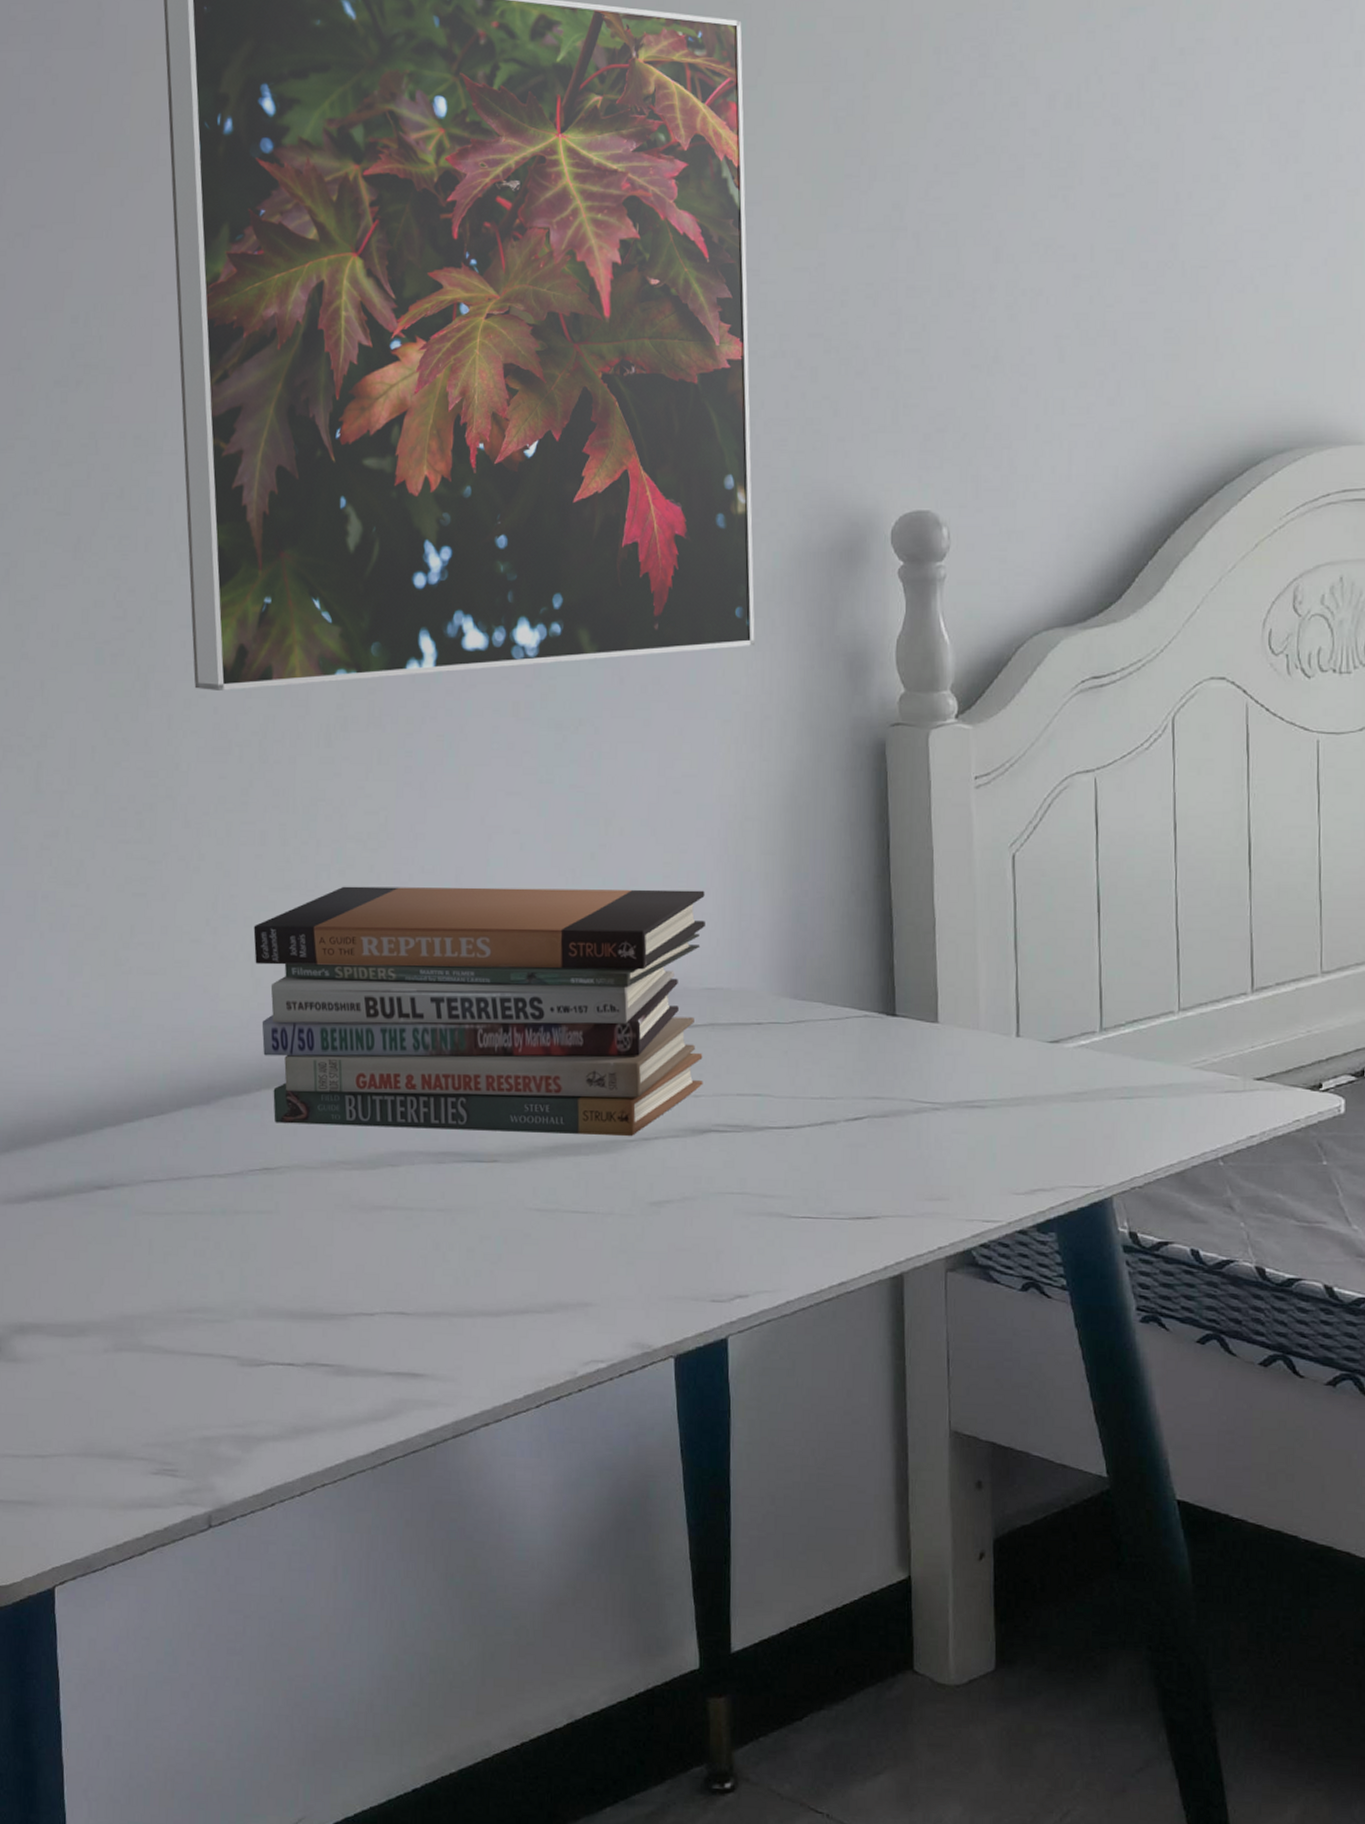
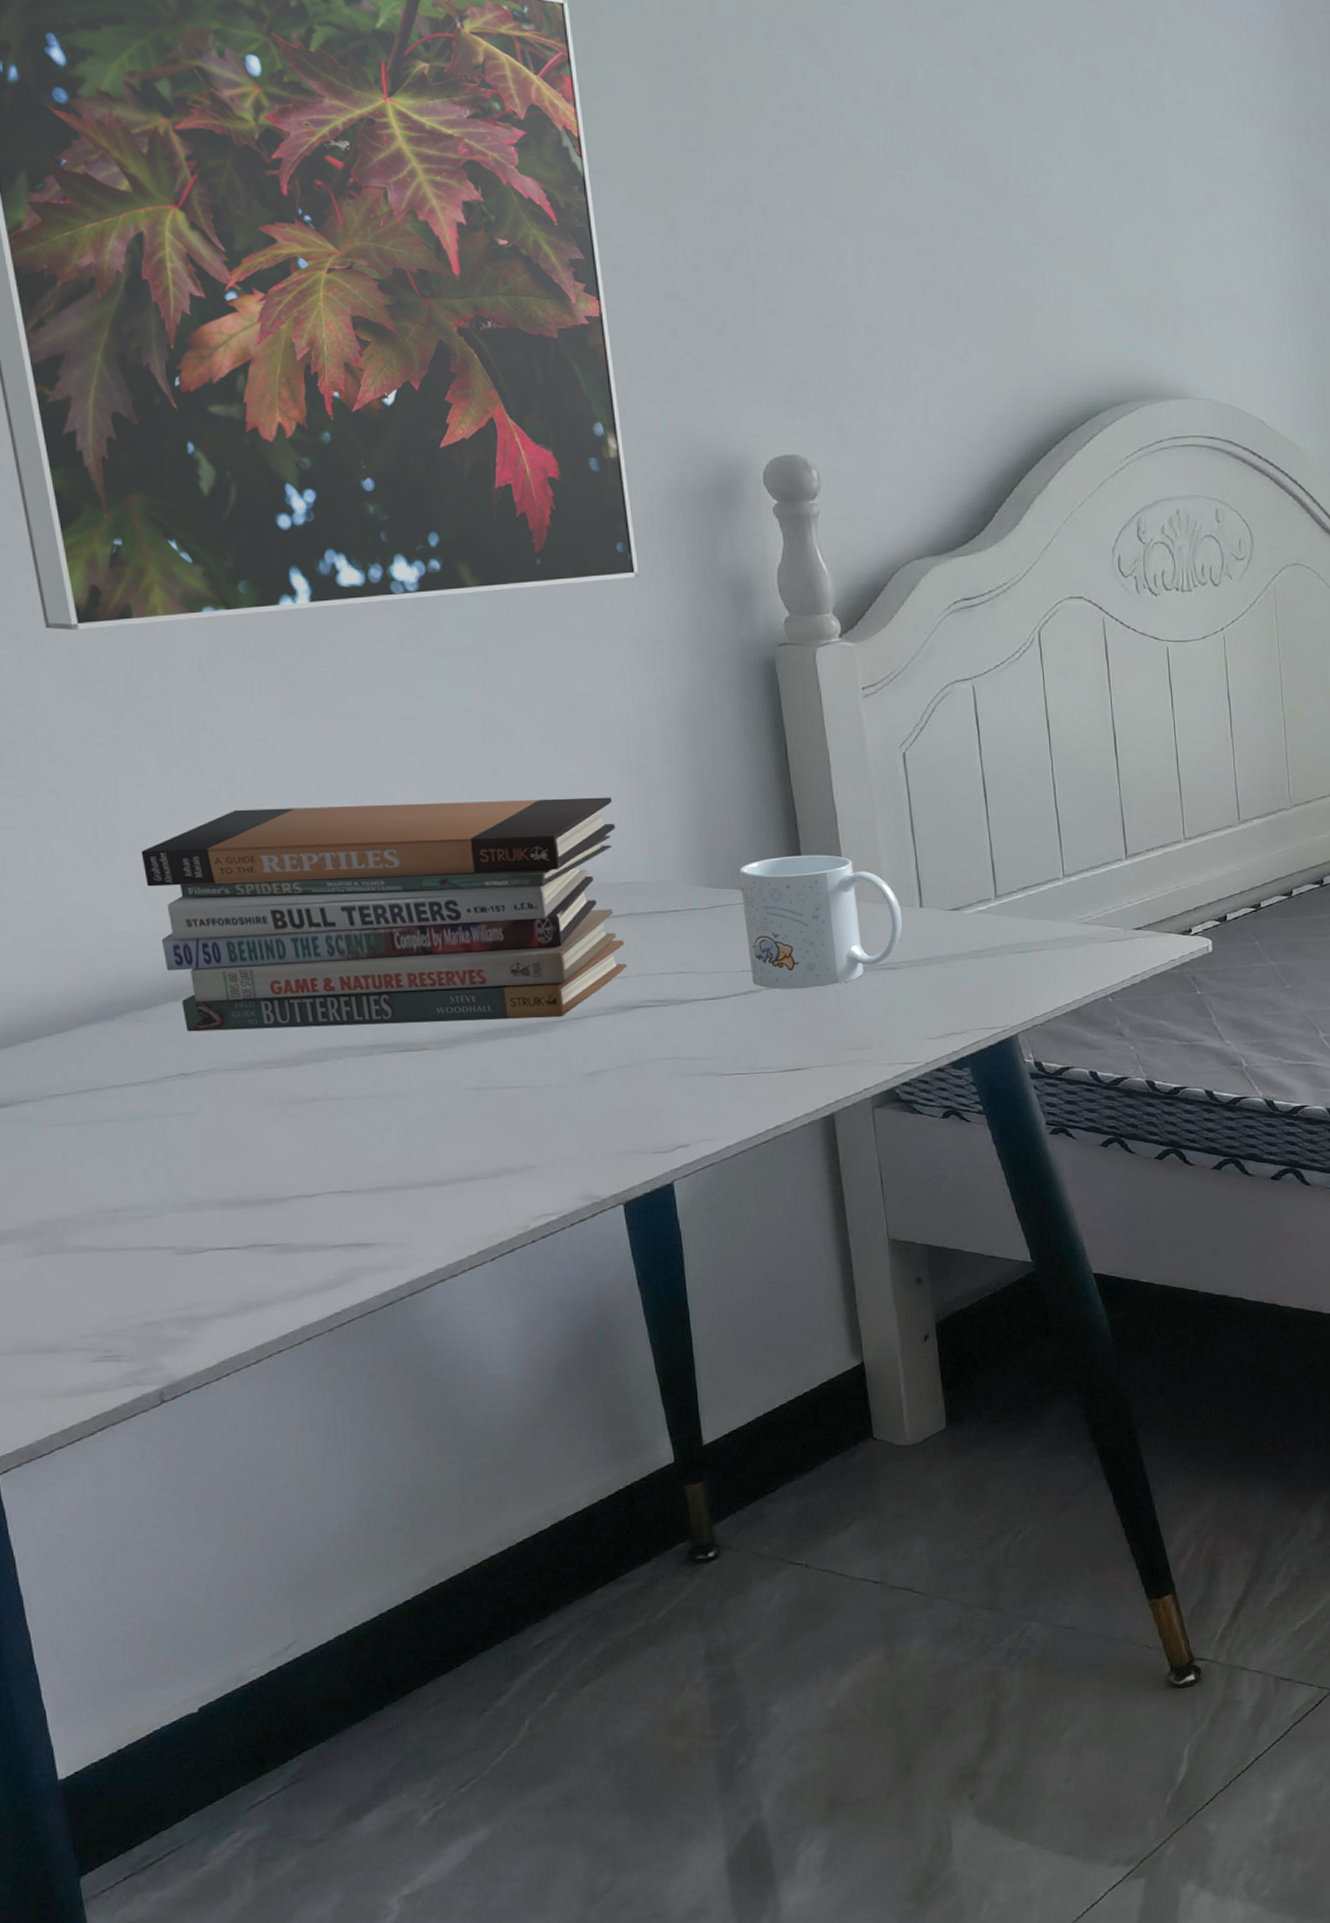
mug: none [827,967,996,1125] -> present [739,854,903,990]

